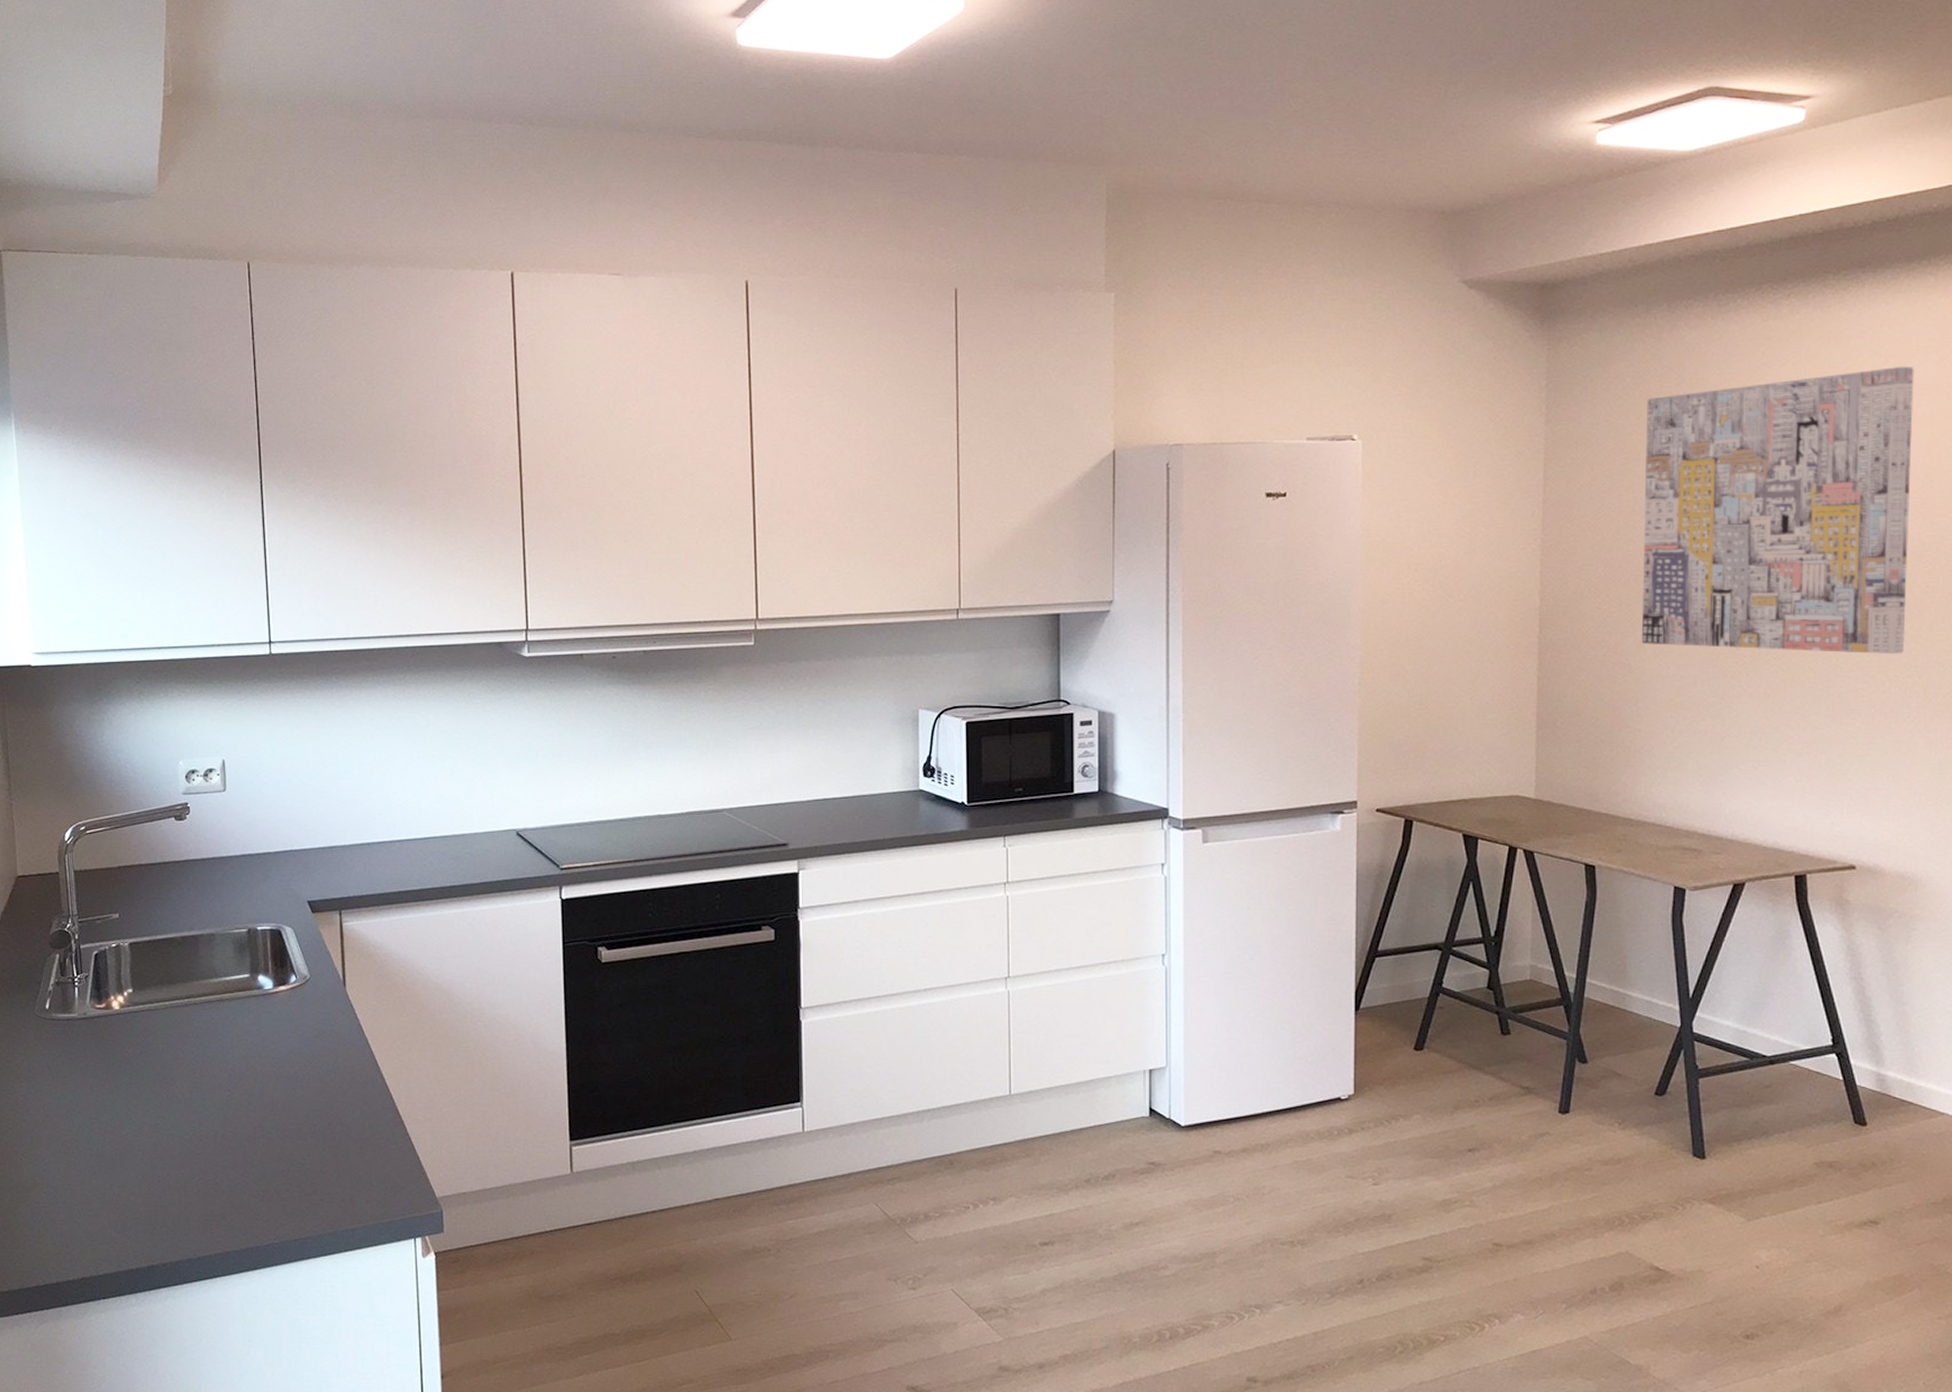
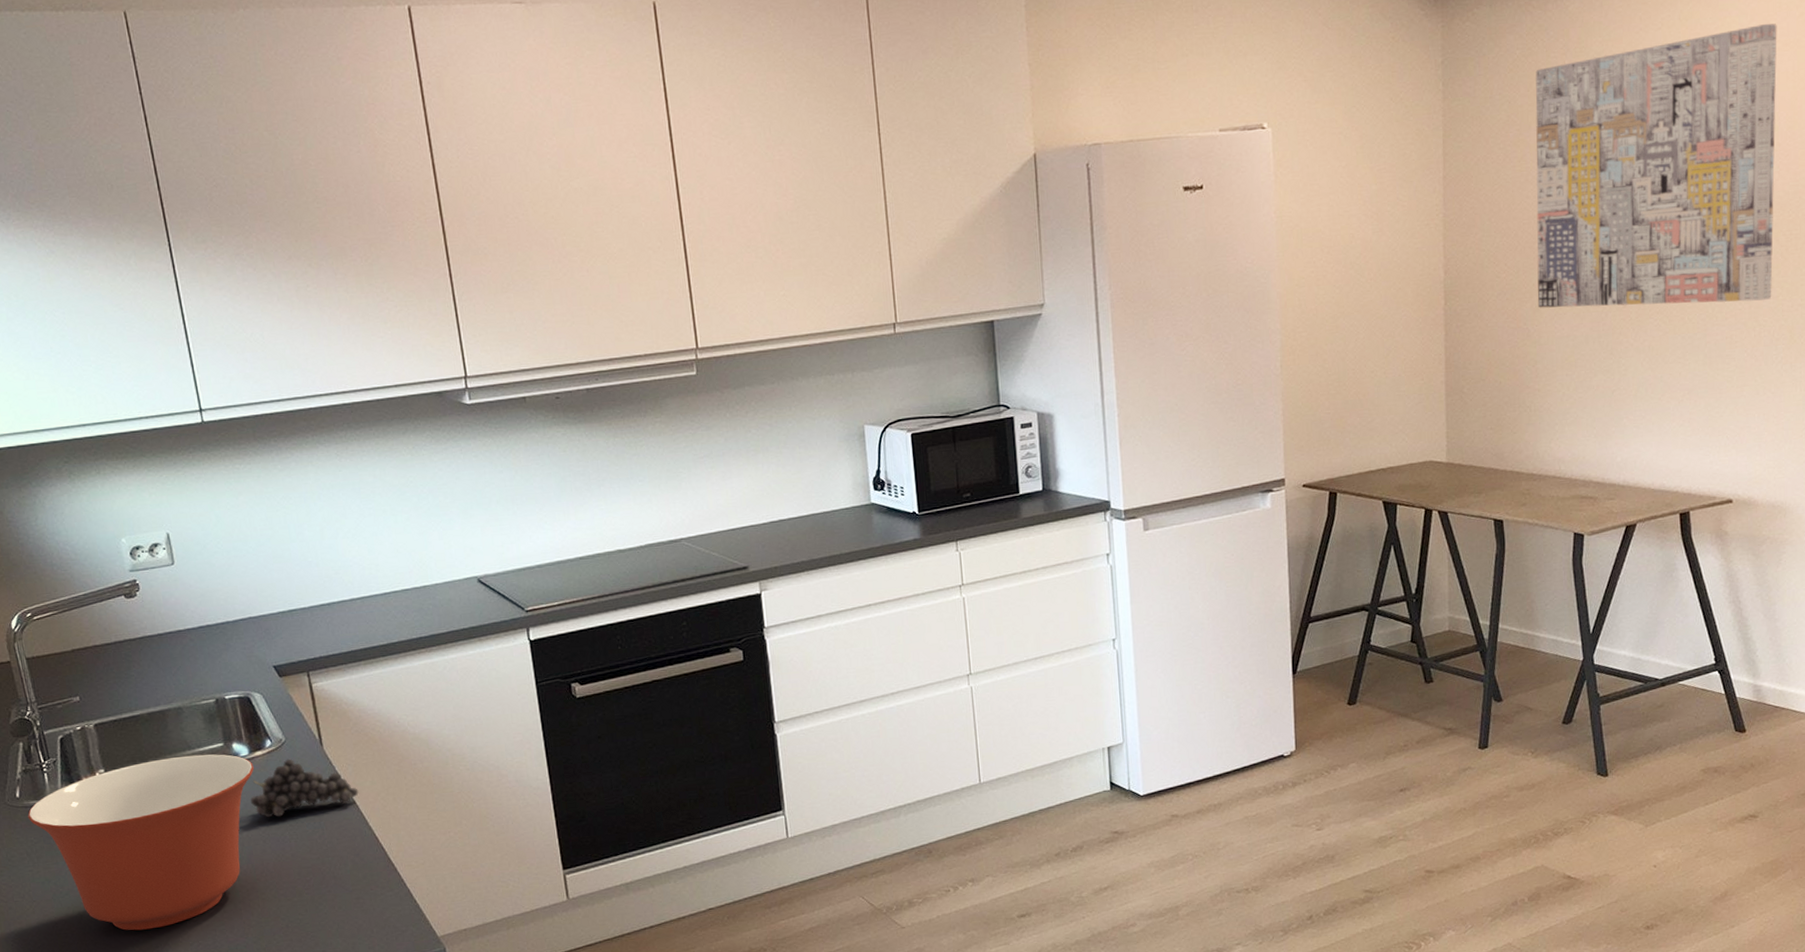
mixing bowl: none [54,983,276,1158] -> present [28,754,254,931]
fruit: none [268,996,375,1056] -> present [250,758,359,818]

